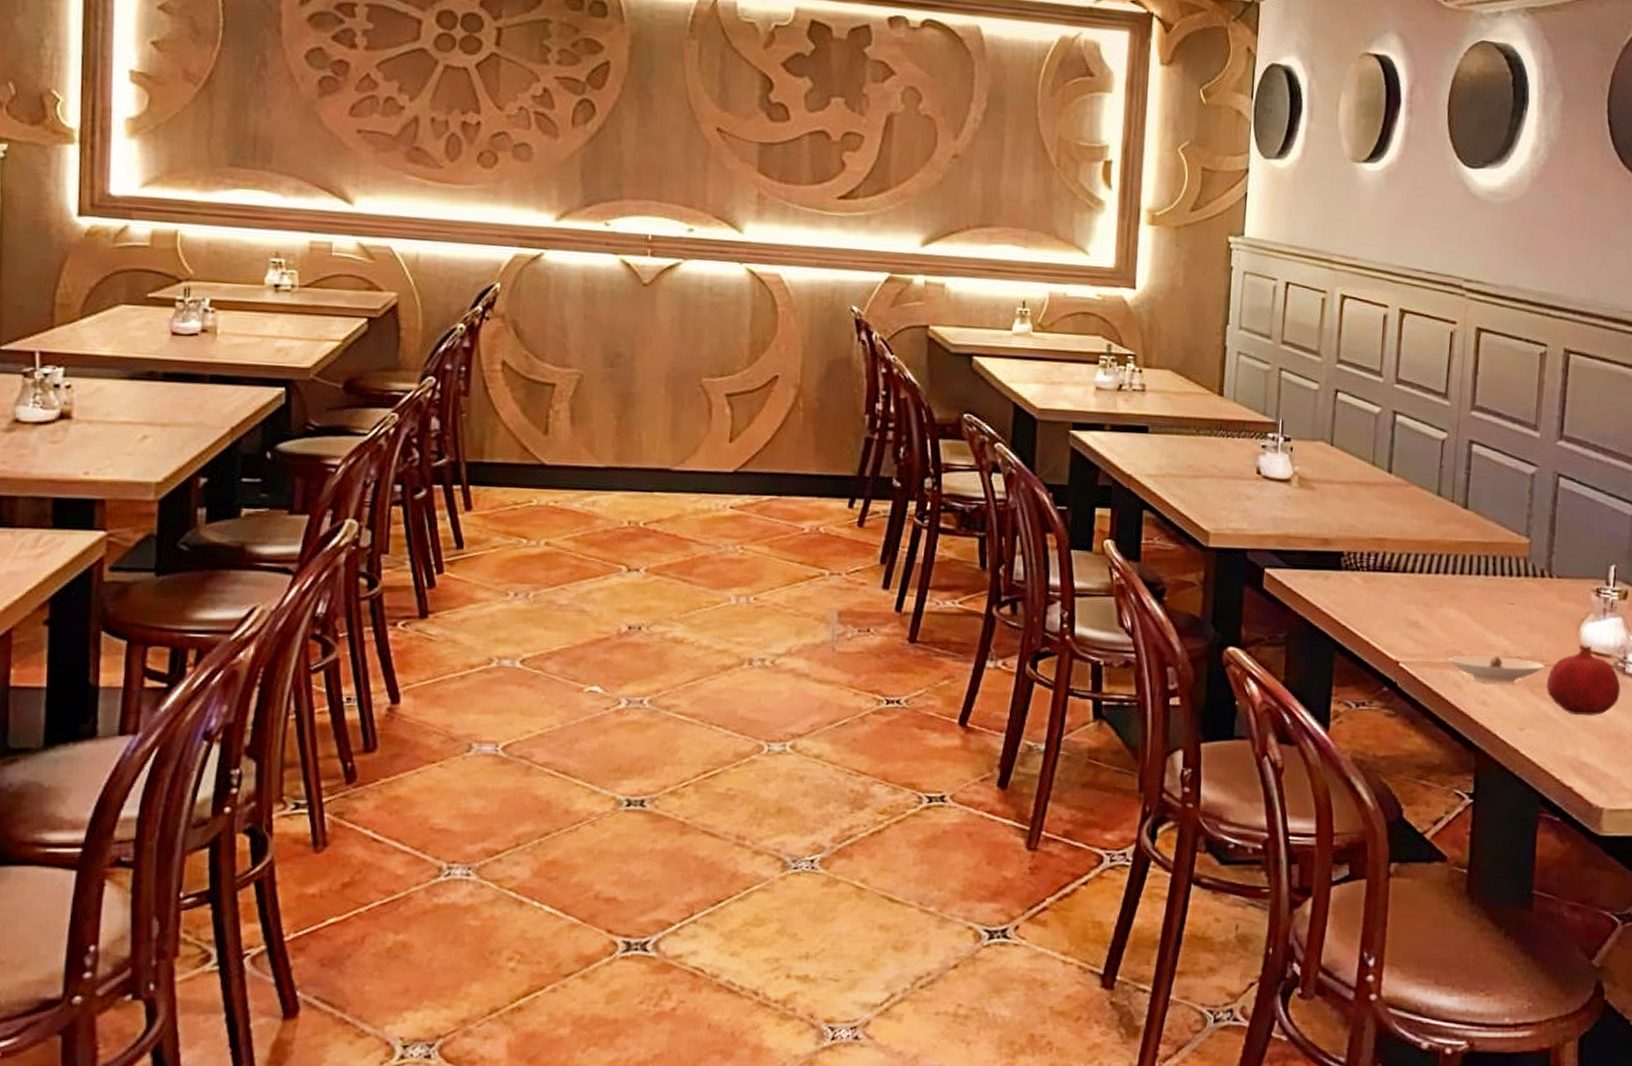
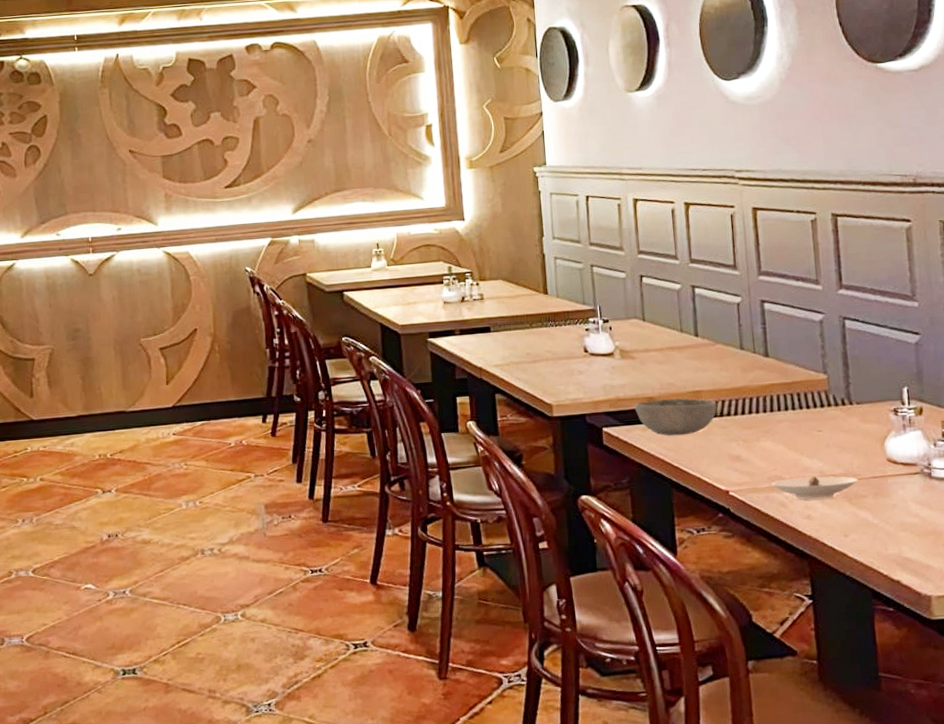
bowl: none [1306,542,1401,590] -> present [634,398,717,436]
fruit: present [1546,645,1621,715] -> none [861,457,930,518]

